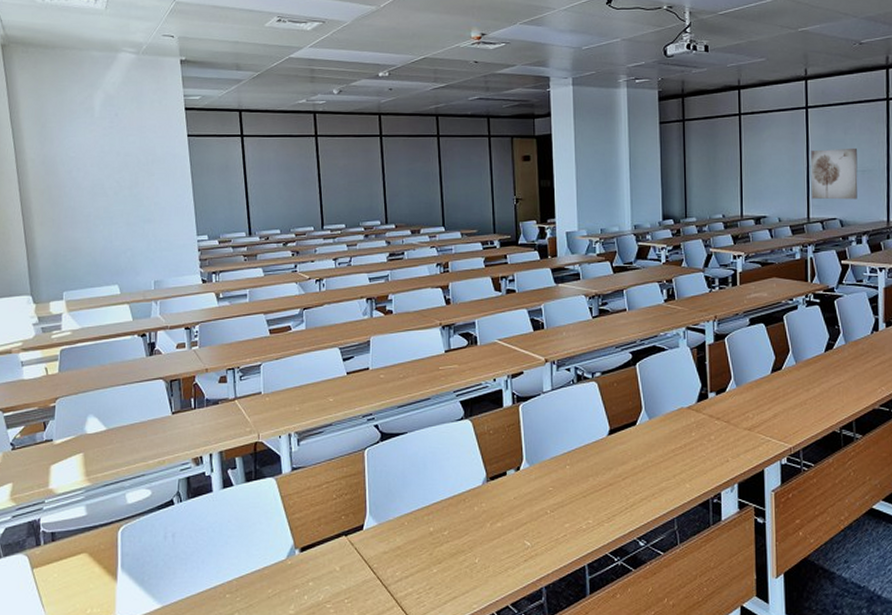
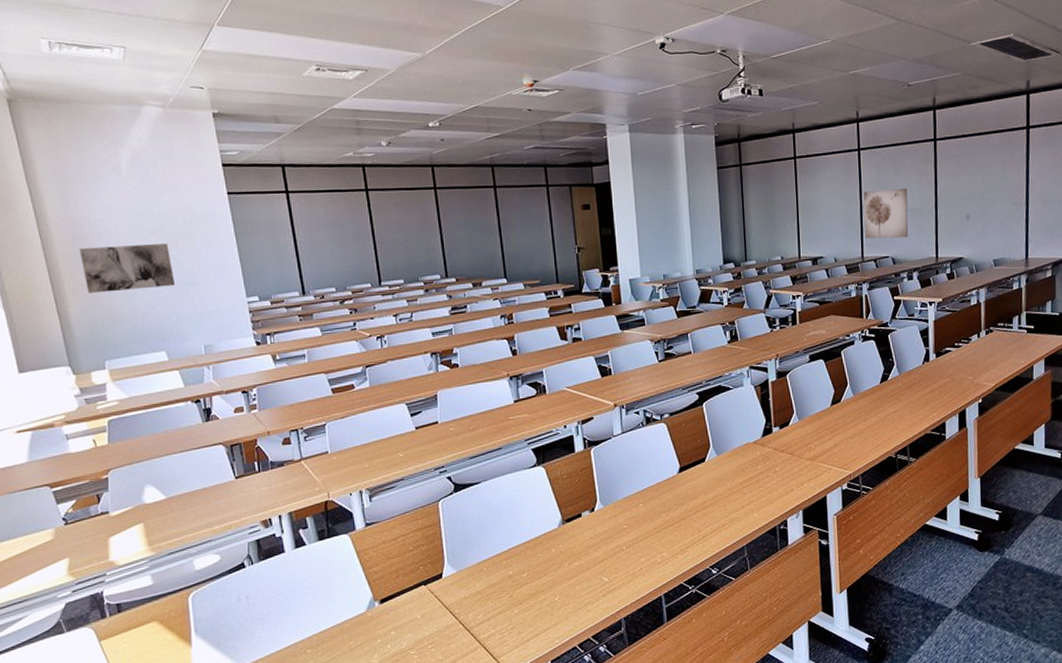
wall art: none [50,182,133,226] -> present [79,244,176,293]

